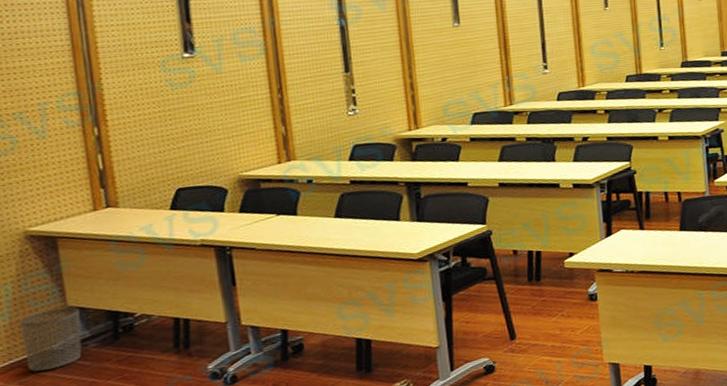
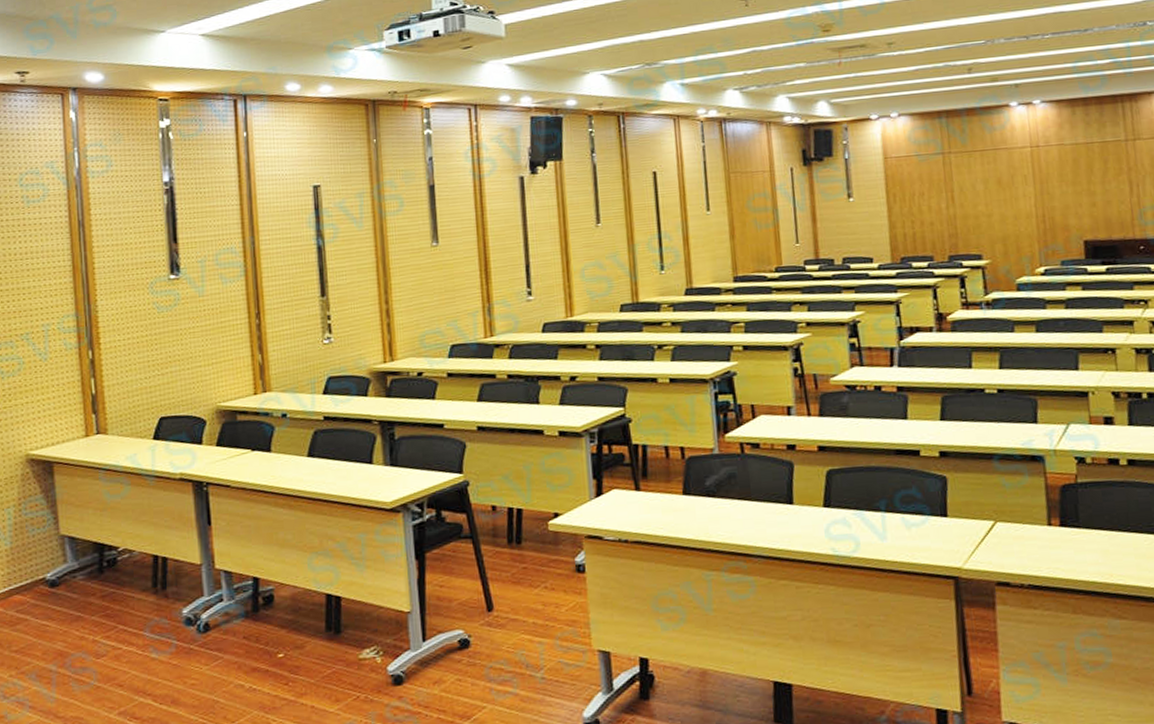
waste bin: present [20,307,82,372] -> none [19,535,71,600]

